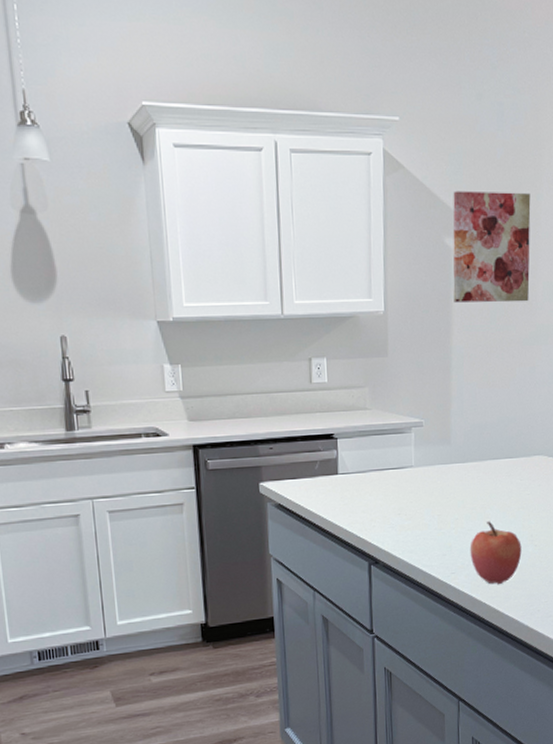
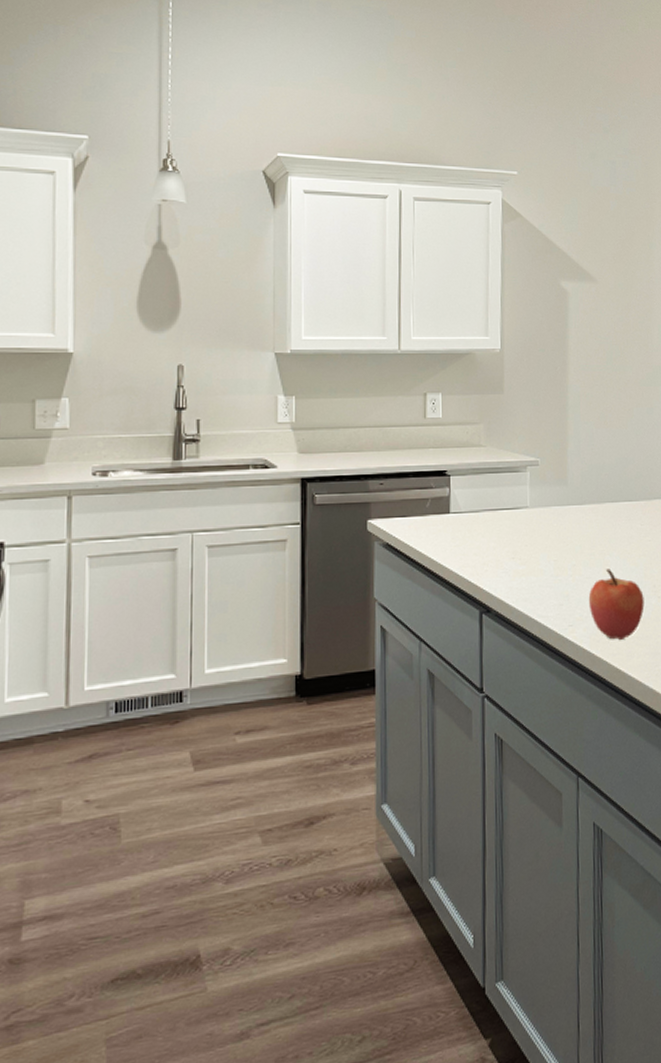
wall art: present [453,190,531,303] -> none [568,238,645,344]

